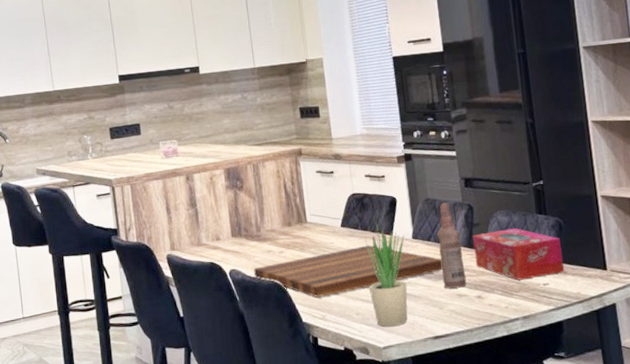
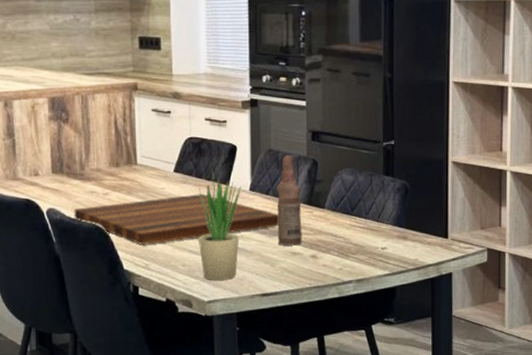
tissue box: present [473,228,564,281] -> none [314,188,404,242]

